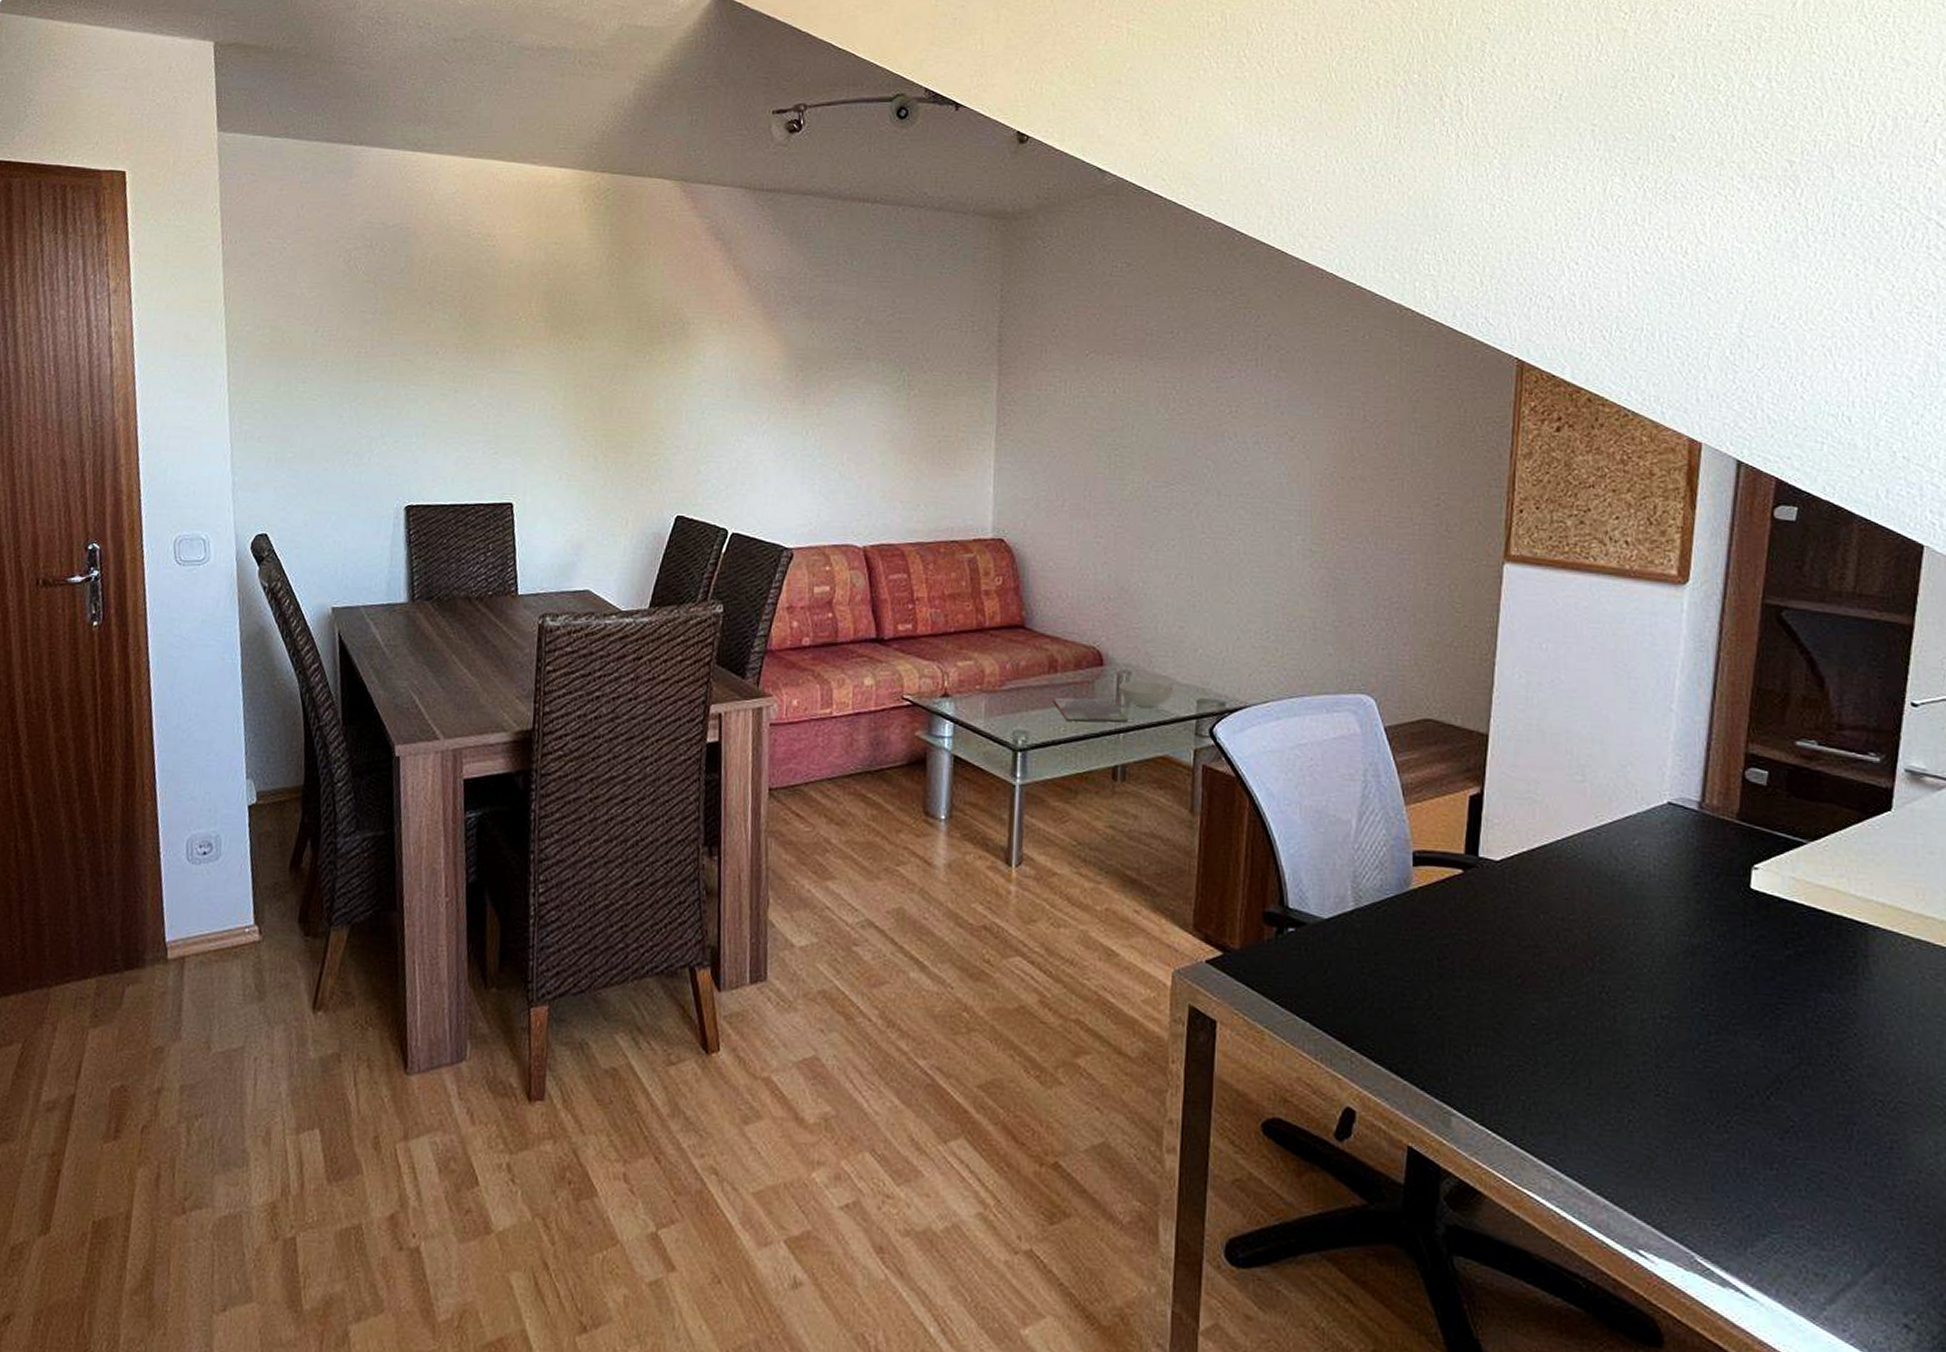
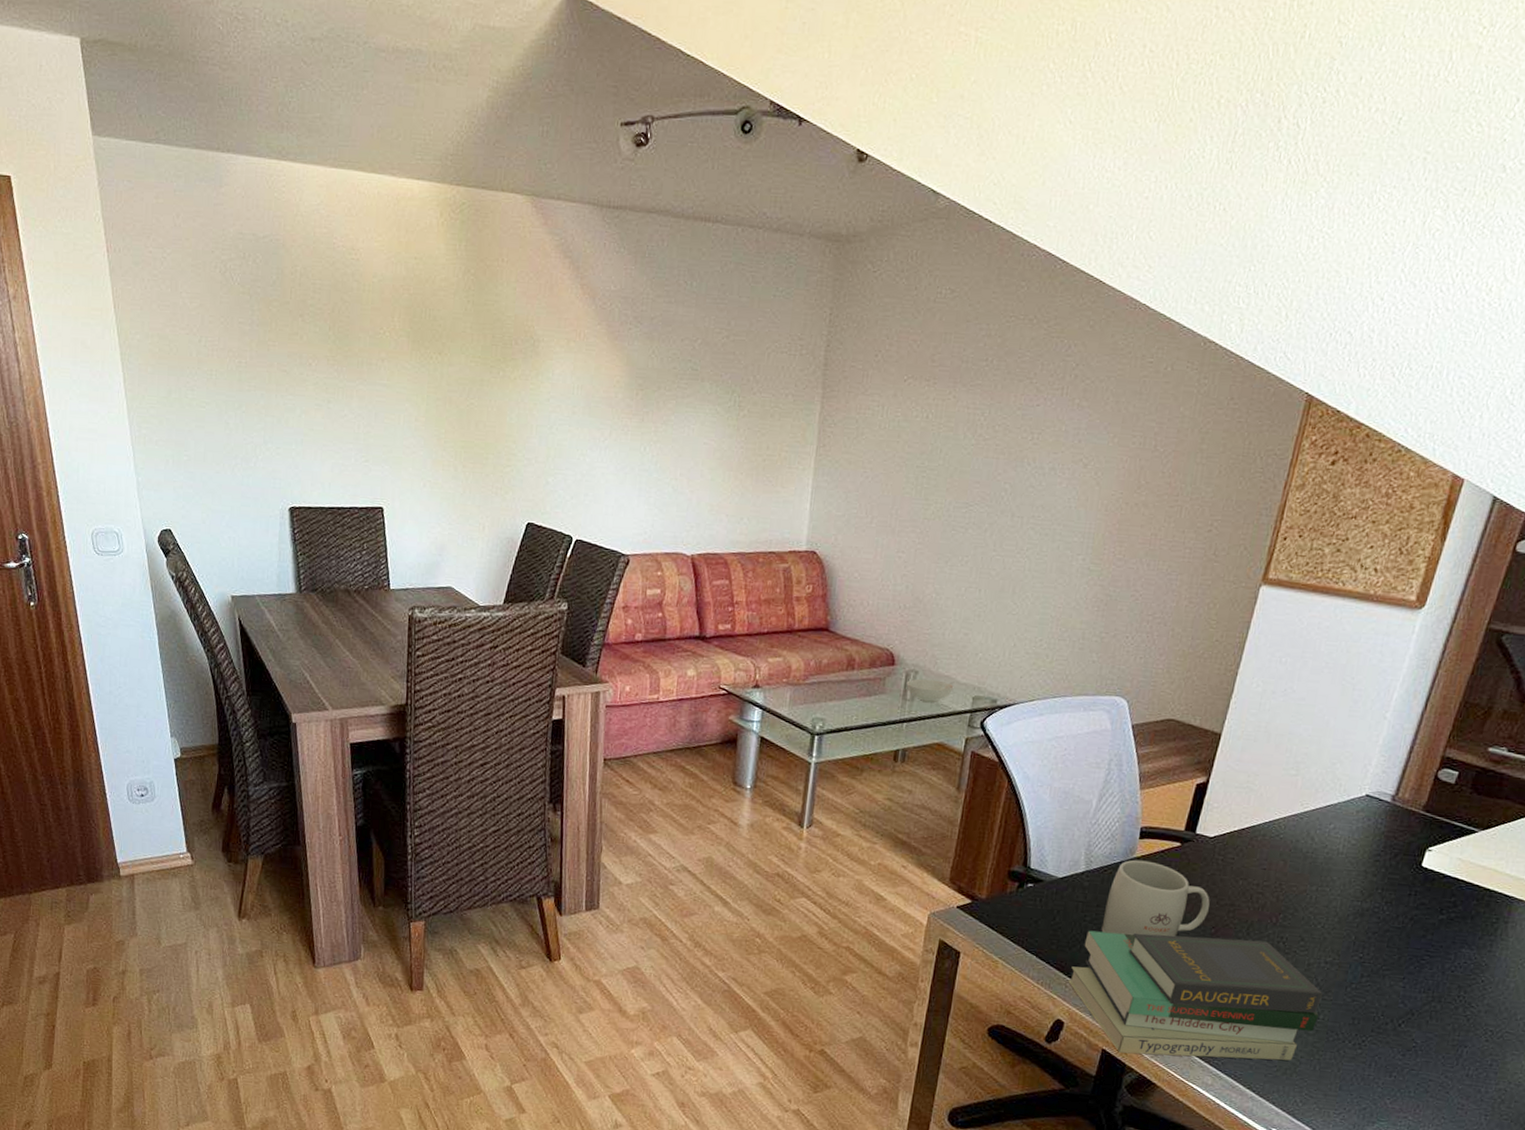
magazine: present [1052,697,1129,723] -> none [848,691,912,714]
books: none [1353,986,1667,1153] -> present [1068,930,1323,1061]
mug: none [1384,892,1509,992] -> present [1101,859,1210,937]

